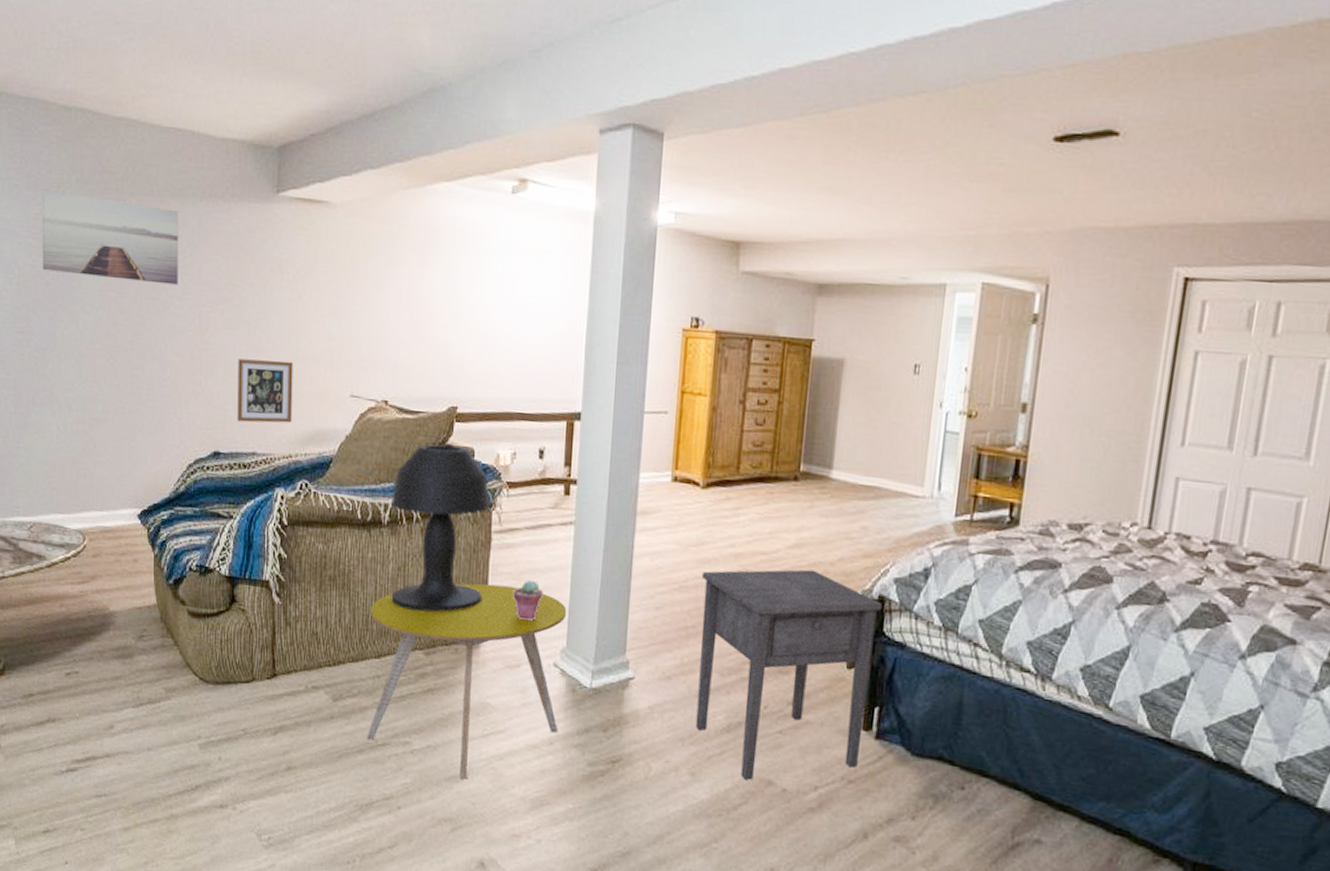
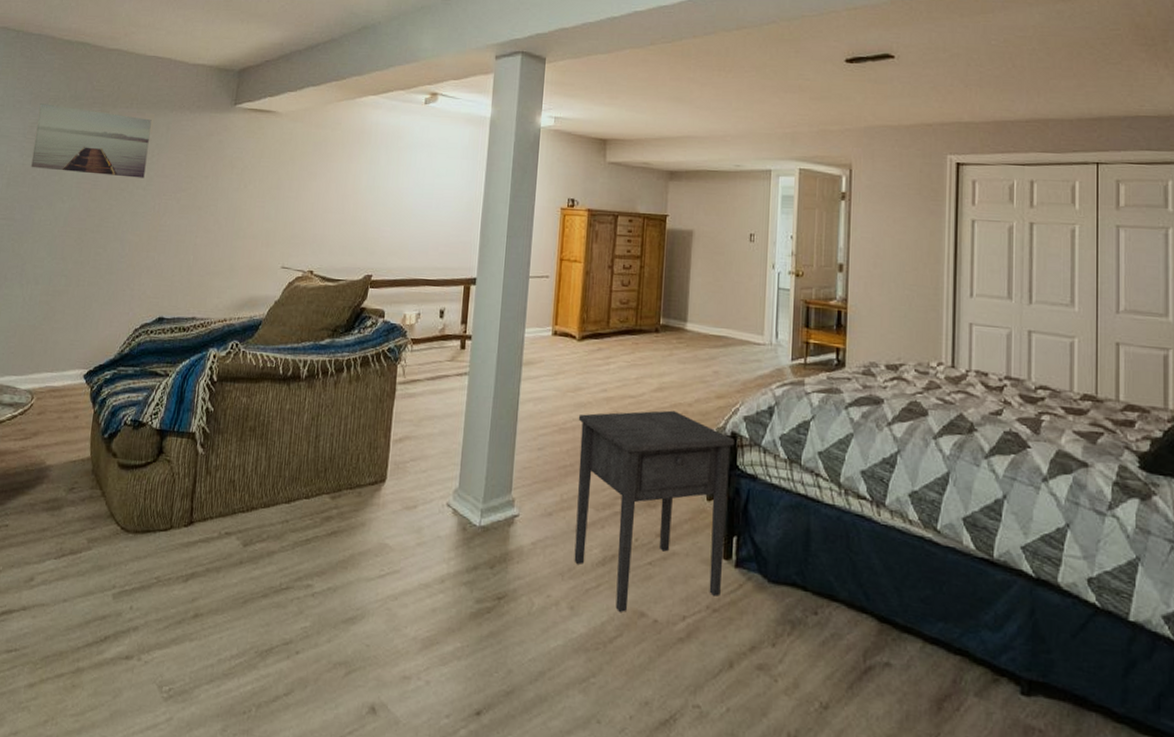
picture frame: present [237,358,293,424] -> none [182,238,235,292]
side table: present [367,583,567,779] -> none [272,430,460,621]
table lamp: present [391,444,490,613] -> none [304,307,396,459]
potted succulent: present [513,580,543,621] -> none [413,426,439,464]

